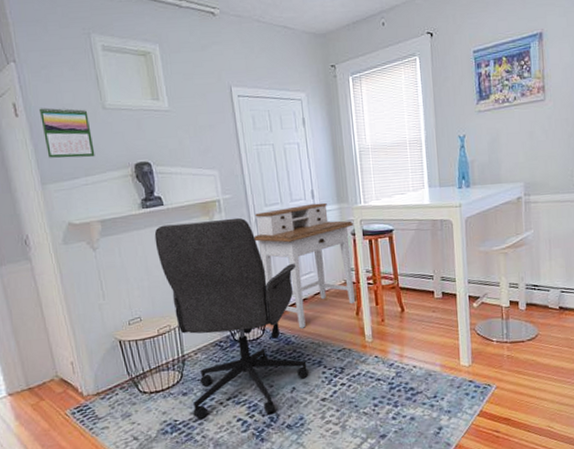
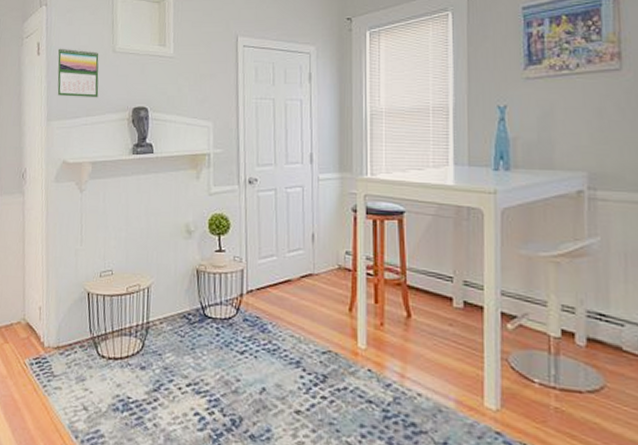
office chair: present [154,217,309,419] -> none [139,174,284,415]
desk: present [254,202,355,329] -> none [240,168,355,316]

